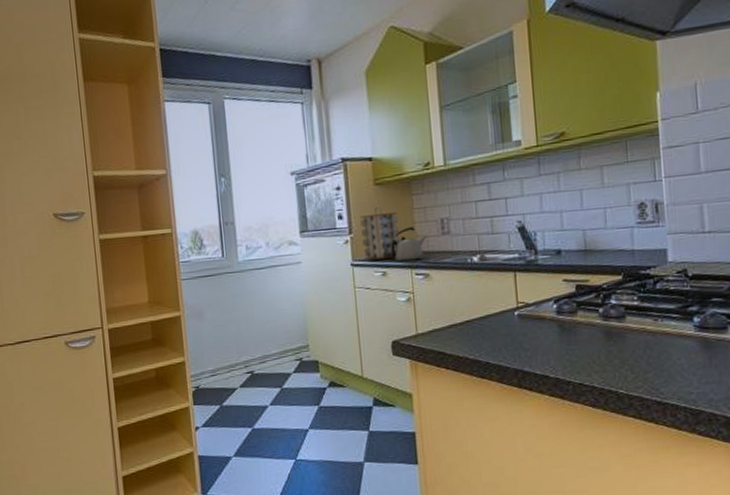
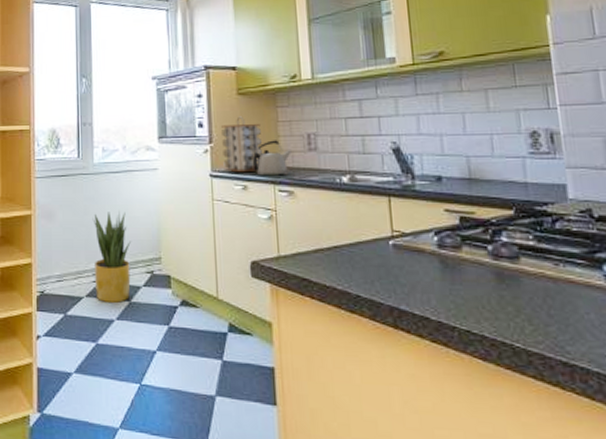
planter: none [241,305,282,391] -> present [92,212,132,303]

